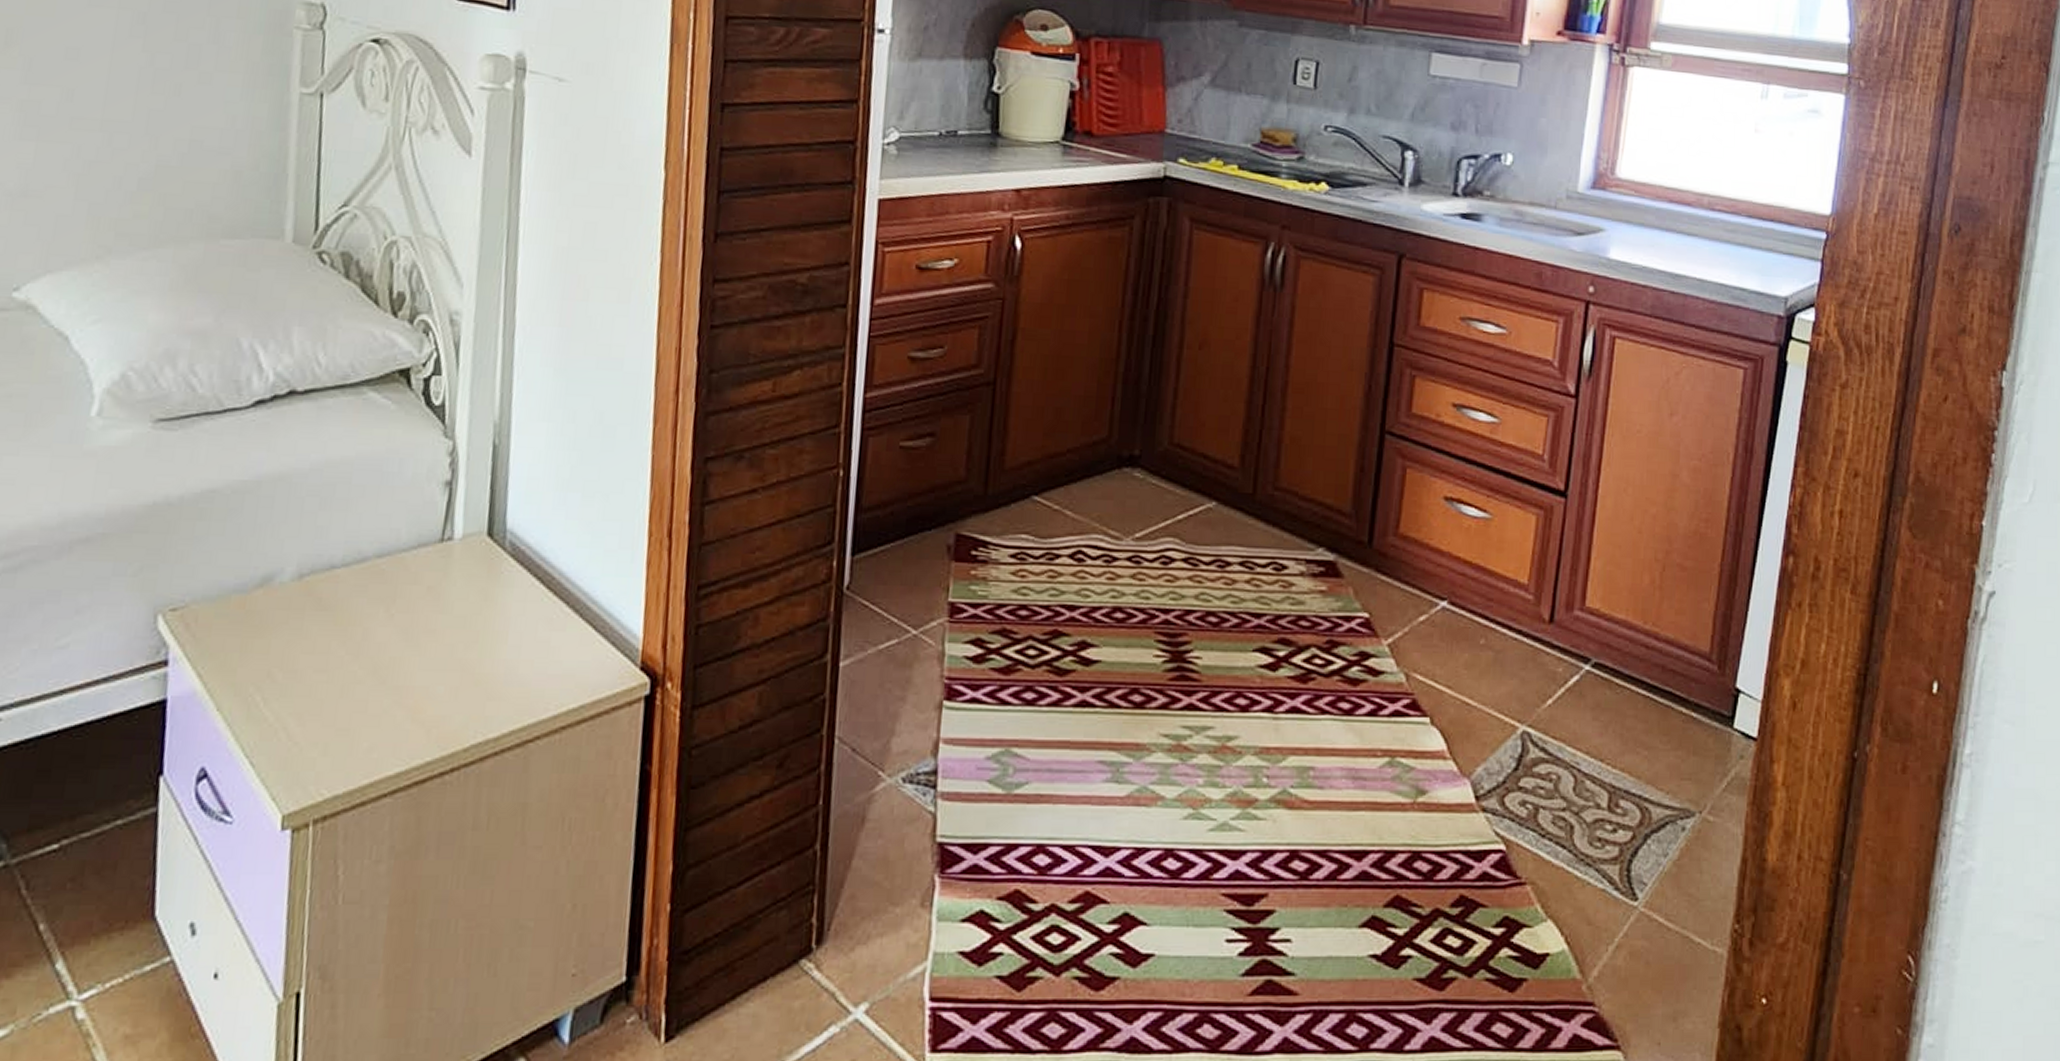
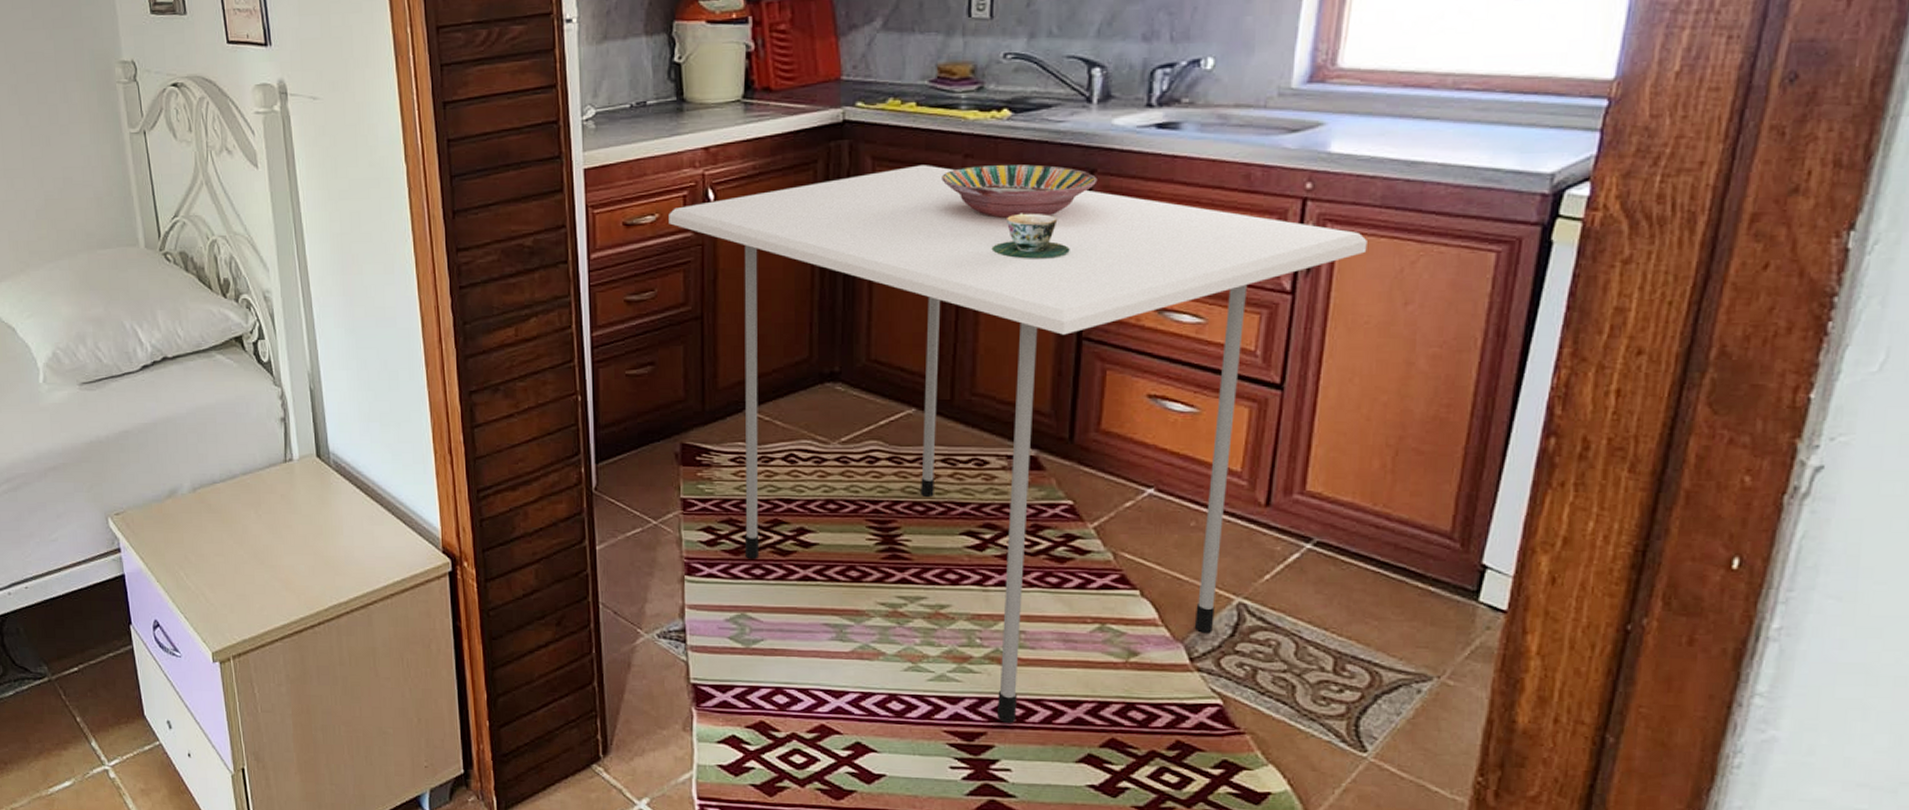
dining table: none [968,232,1640,883] -> present [669,165,1367,724]
serving bowl: none [1258,238,1406,299] -> present [942,164,1098,219]
teacup: none [1302,293,1377,343] -> present [991,213,1070,259]

